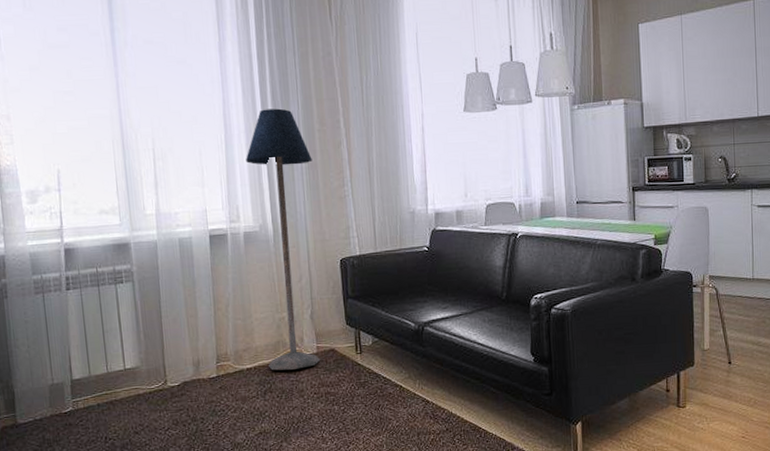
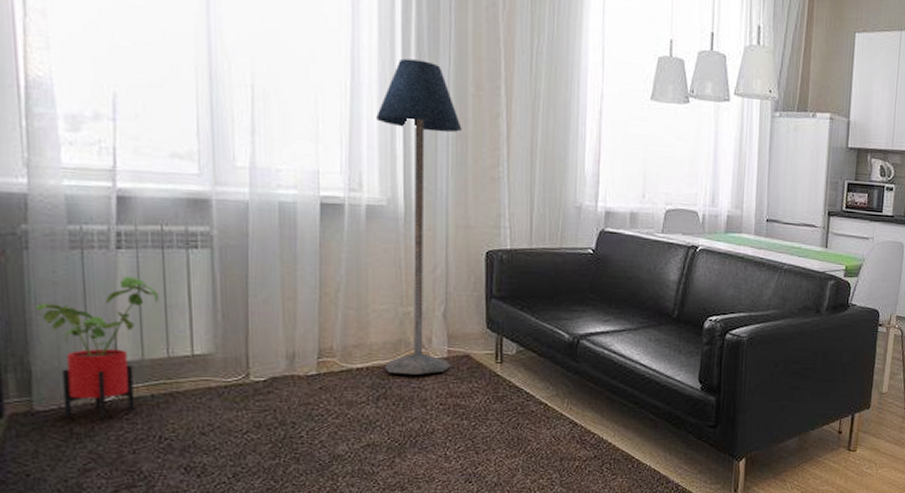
house plant: none [14,311,98,428] -> present [35,277,159,419]

